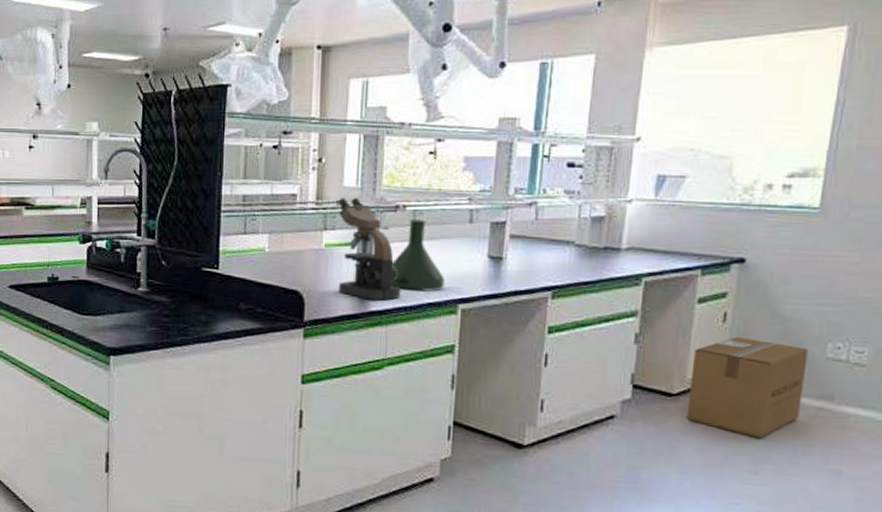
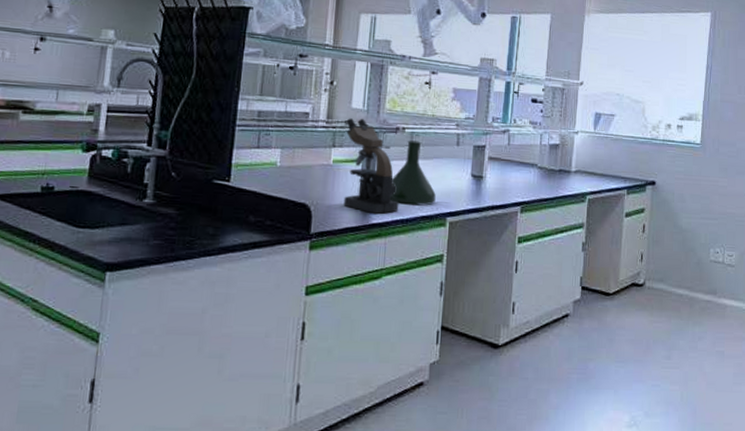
box: present [686,336,808,439] -> none [620,244,699,329]

